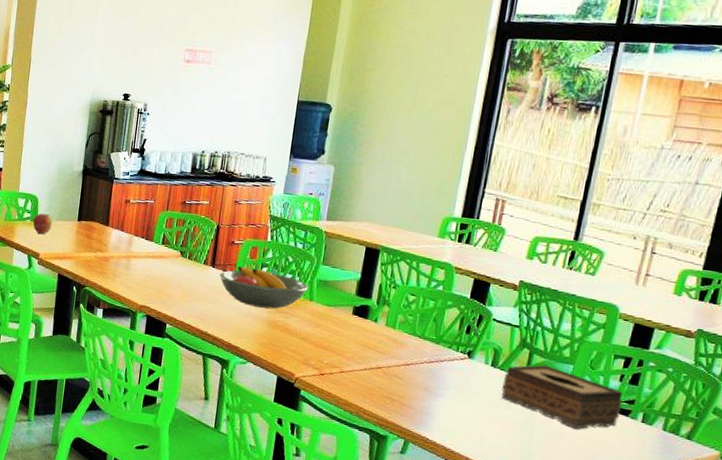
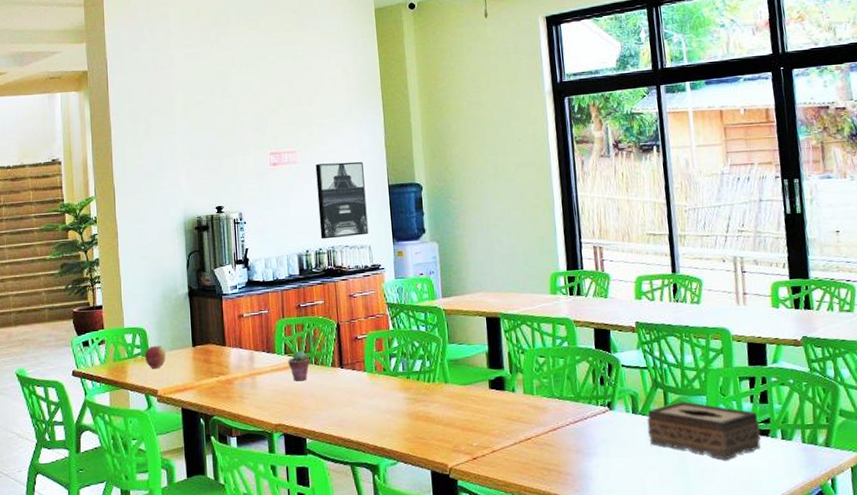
potted succulent: none [163,243,185,272] -> present [288,351,311,382]
wall art: none [219,68,277,146] -> present [315,162,369,239]
fruit bowl: present [219,266,309,309] -> none [350,360,441,401]

